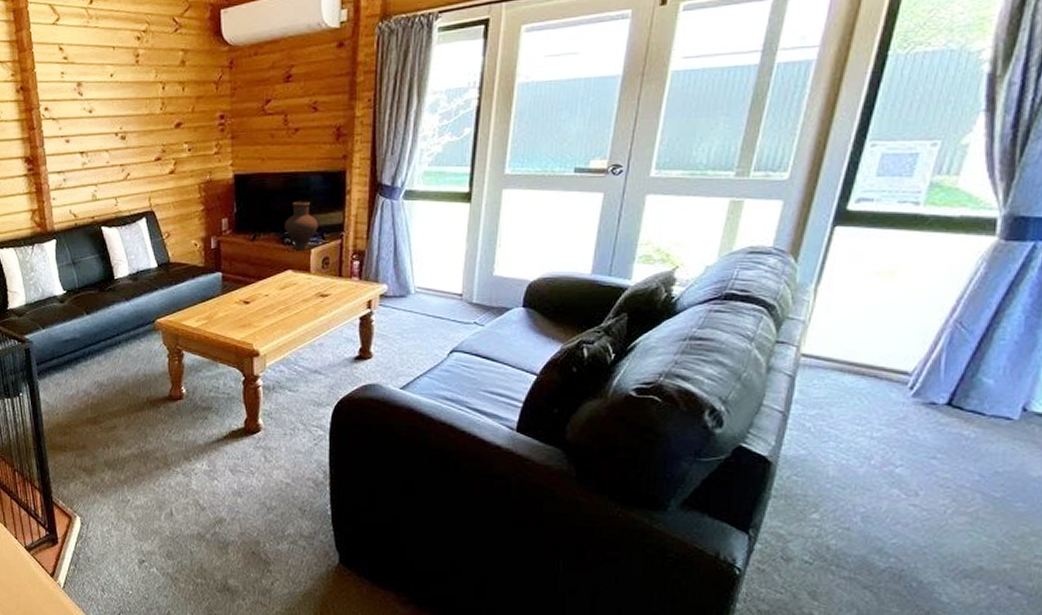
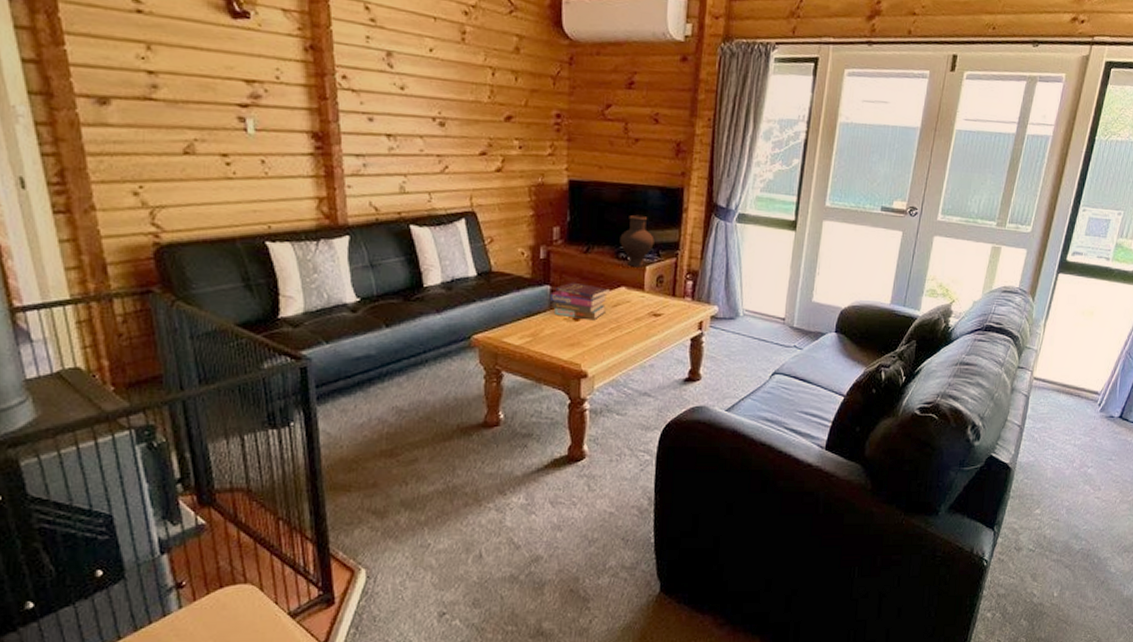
books: none [221,268,277,303] -> present [549,282,610,321]

